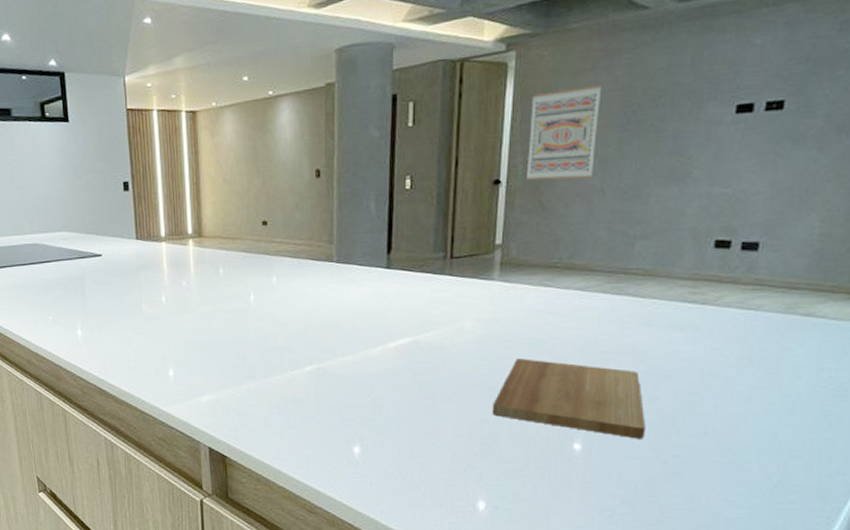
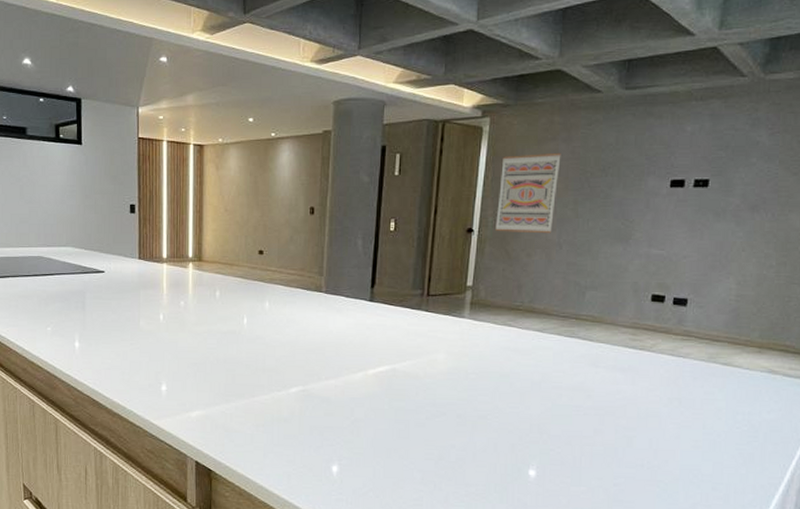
cutting board: present [492,358,646,439] -> none [458,390,591,468]

